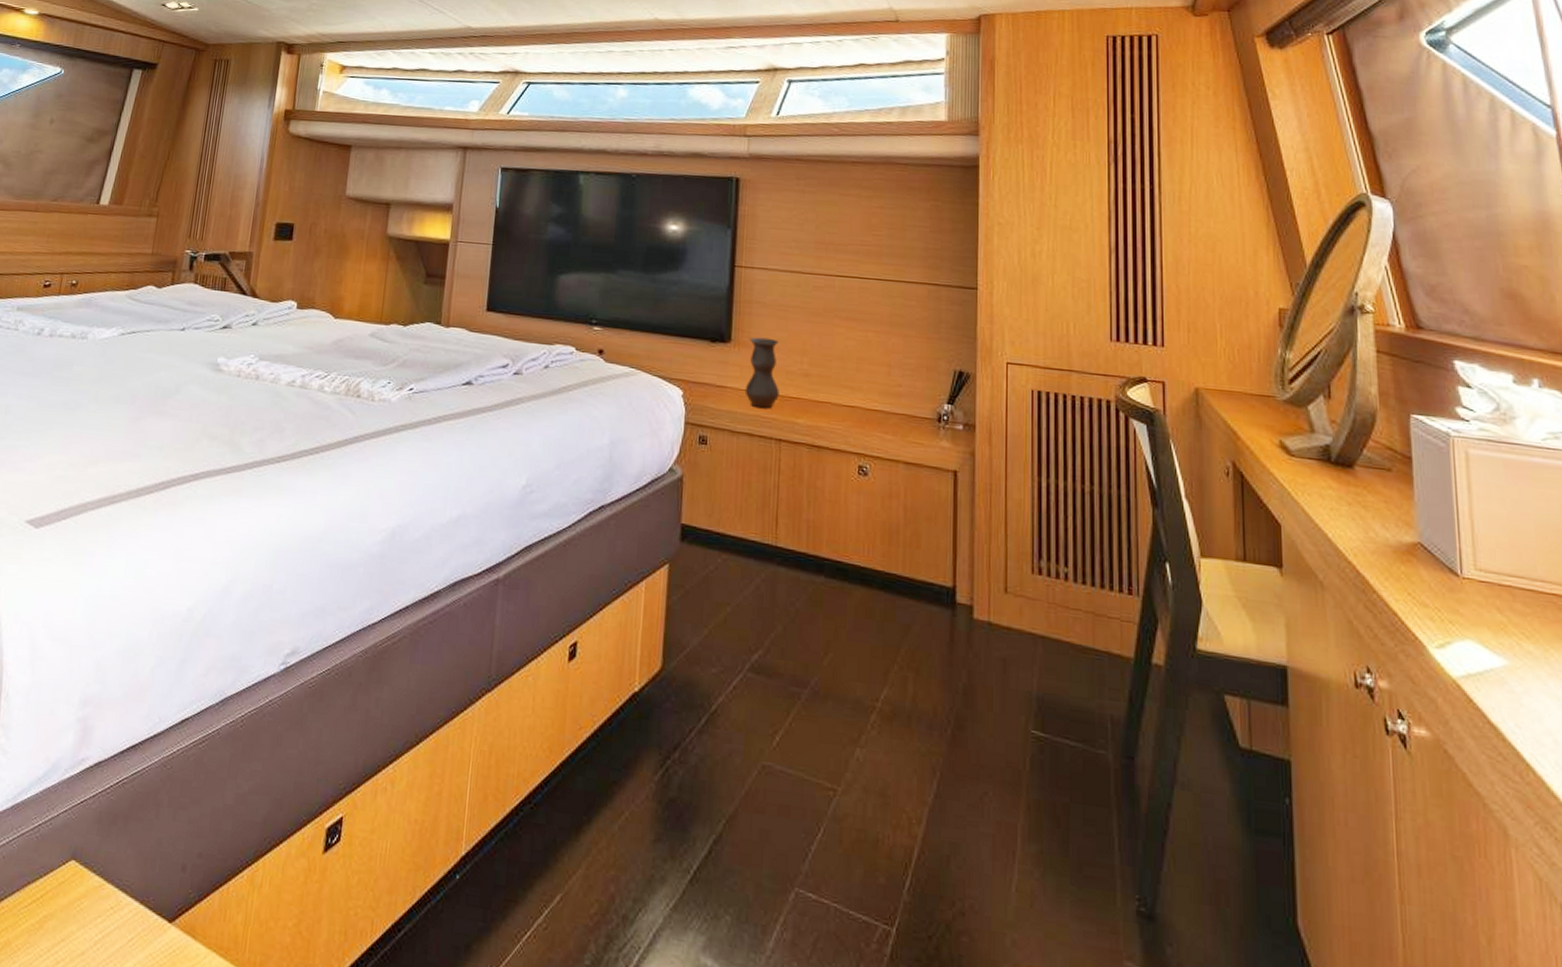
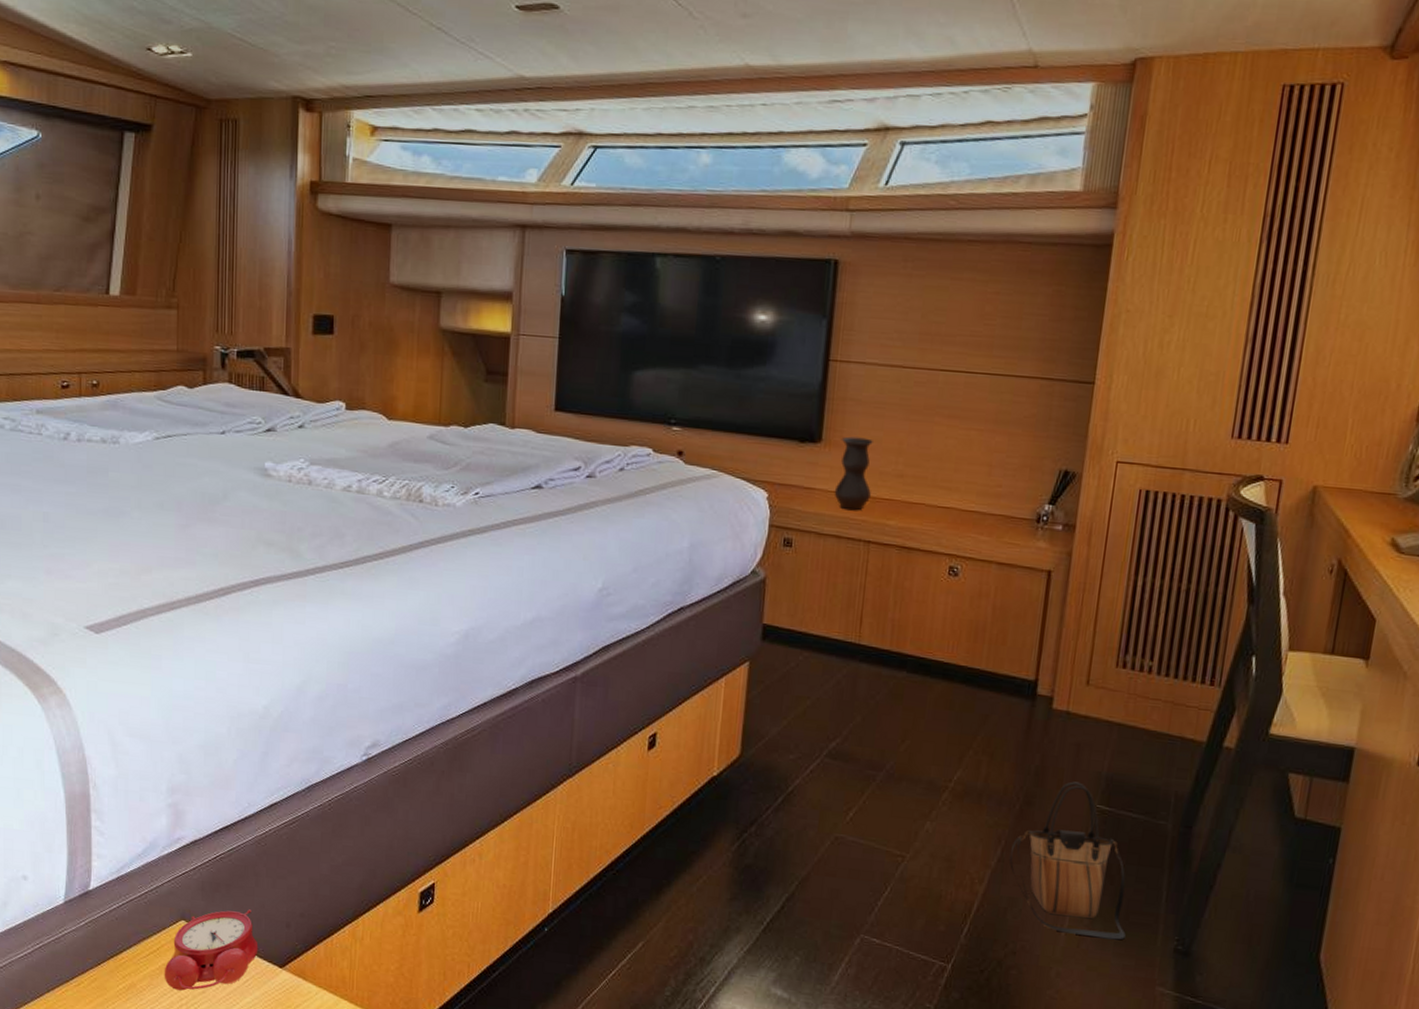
alarm clock: none [43,847,150,952] -> present [164,909,259,991]
tote bag: none [946,702,1081,899] -> present [1009,781,1126,940]

